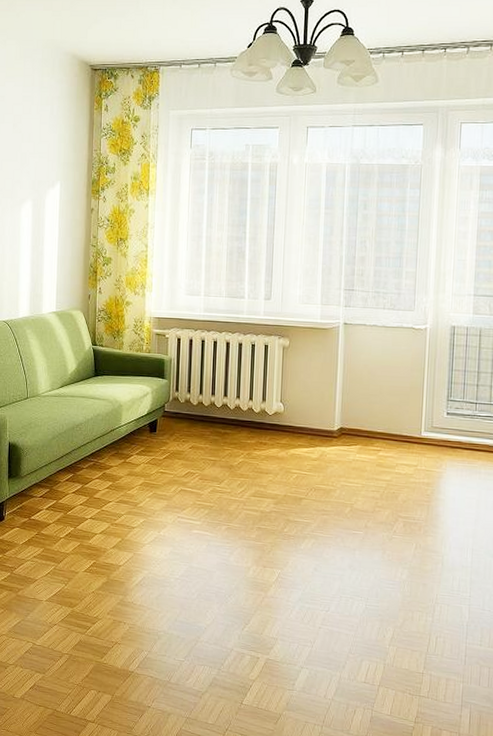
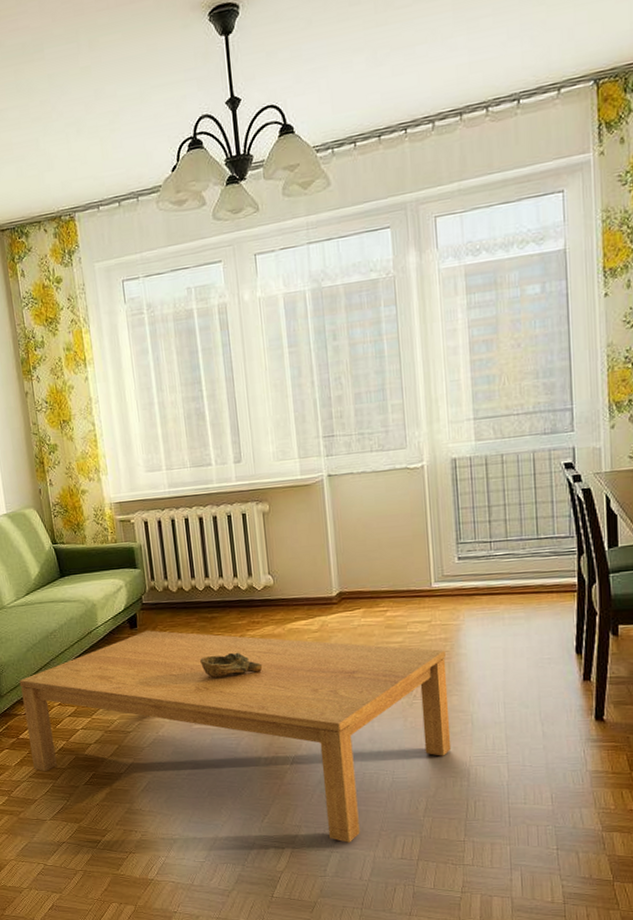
coffee table: none [39,436,426,661] -> present [19,630,452,843]
decorative bowl: none [208,467,264,489] -> present [200,652,263,678]

